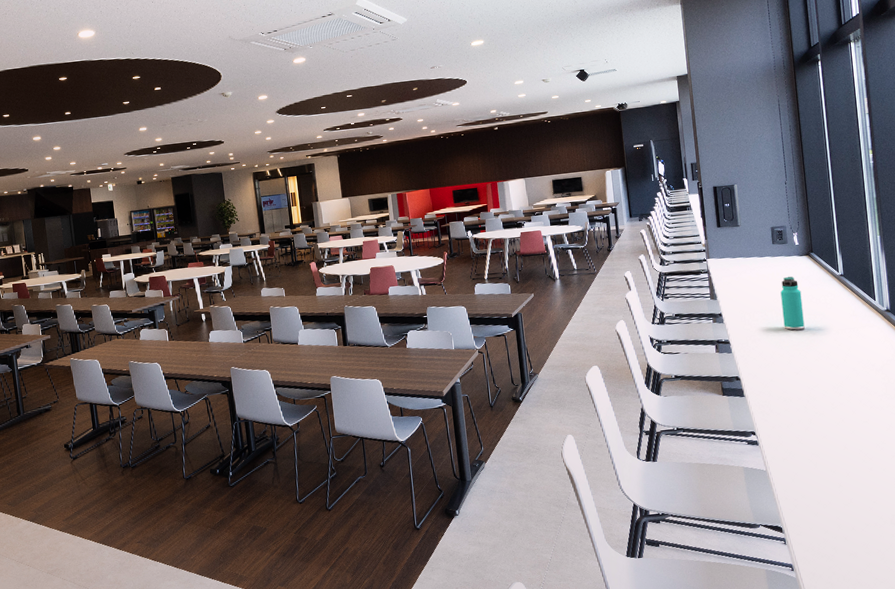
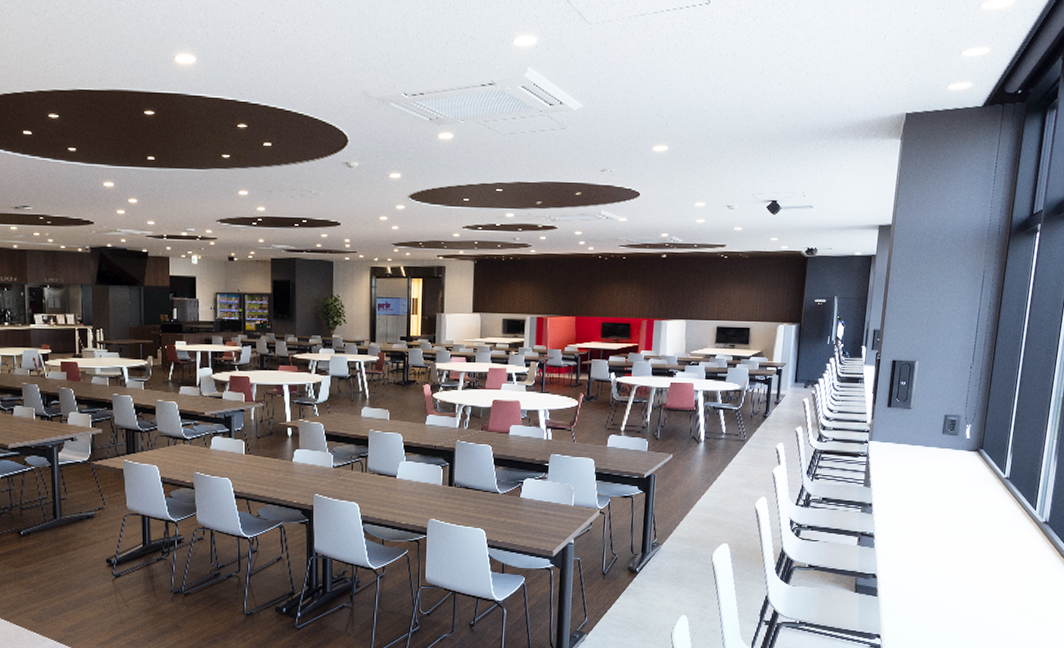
thermos bottle: present [780,276,805,330] -> none [934,471,961,532]

